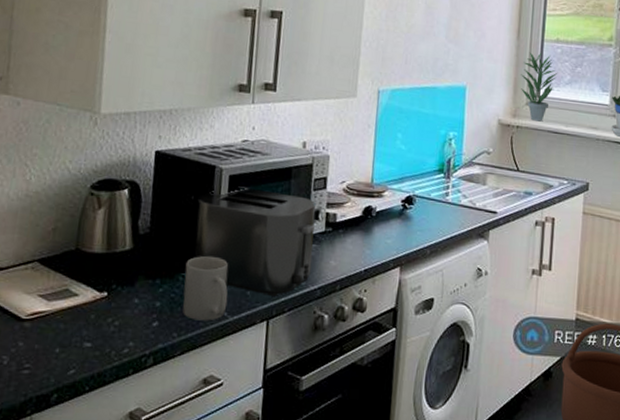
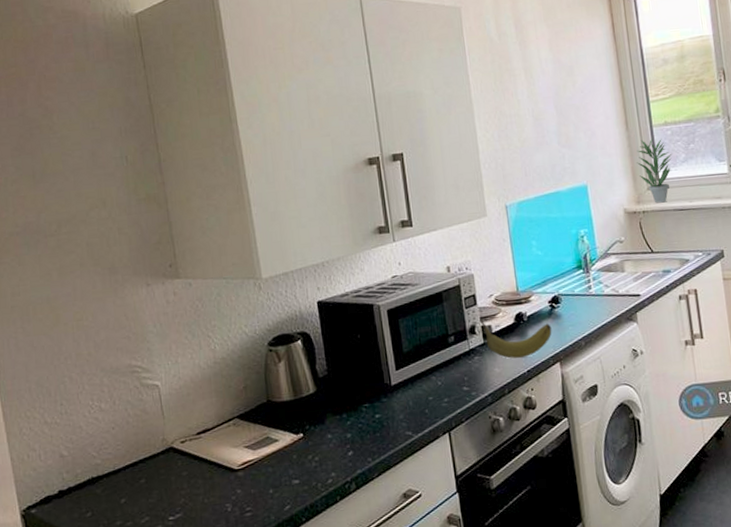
mug: present [182,255,229,321] -> none [365,384,410,444]
toaster: present [193,186,316,296] -> none [363,316,479,410]
fruit: none [326,204,399,255] -> present [480,318,552,359]

